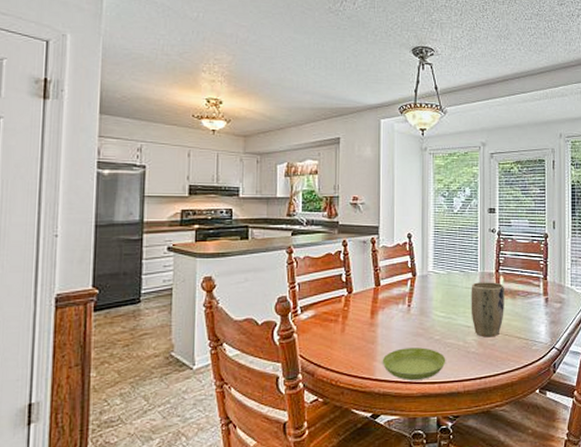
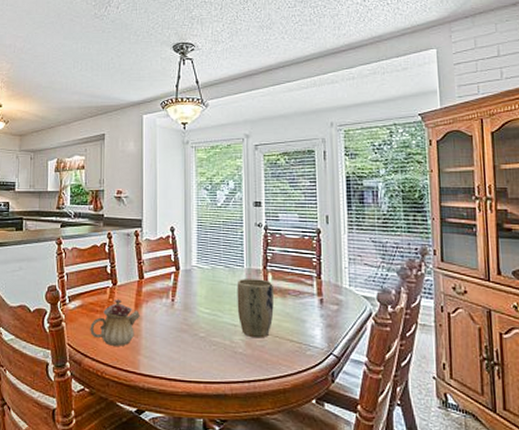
teapot: none [324,307,376,354] -> present [90,299,140,346]
saucer: present [382,347,446,380] -> none [146,343,212,378]

